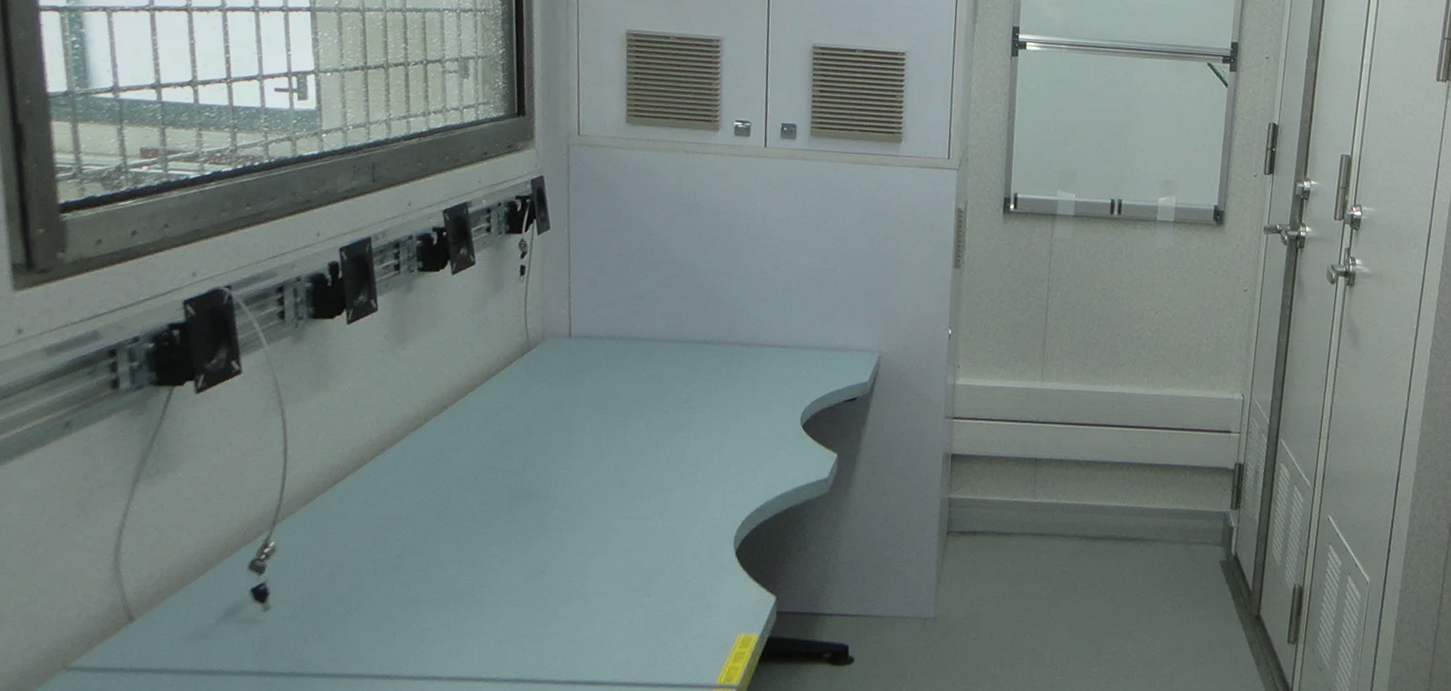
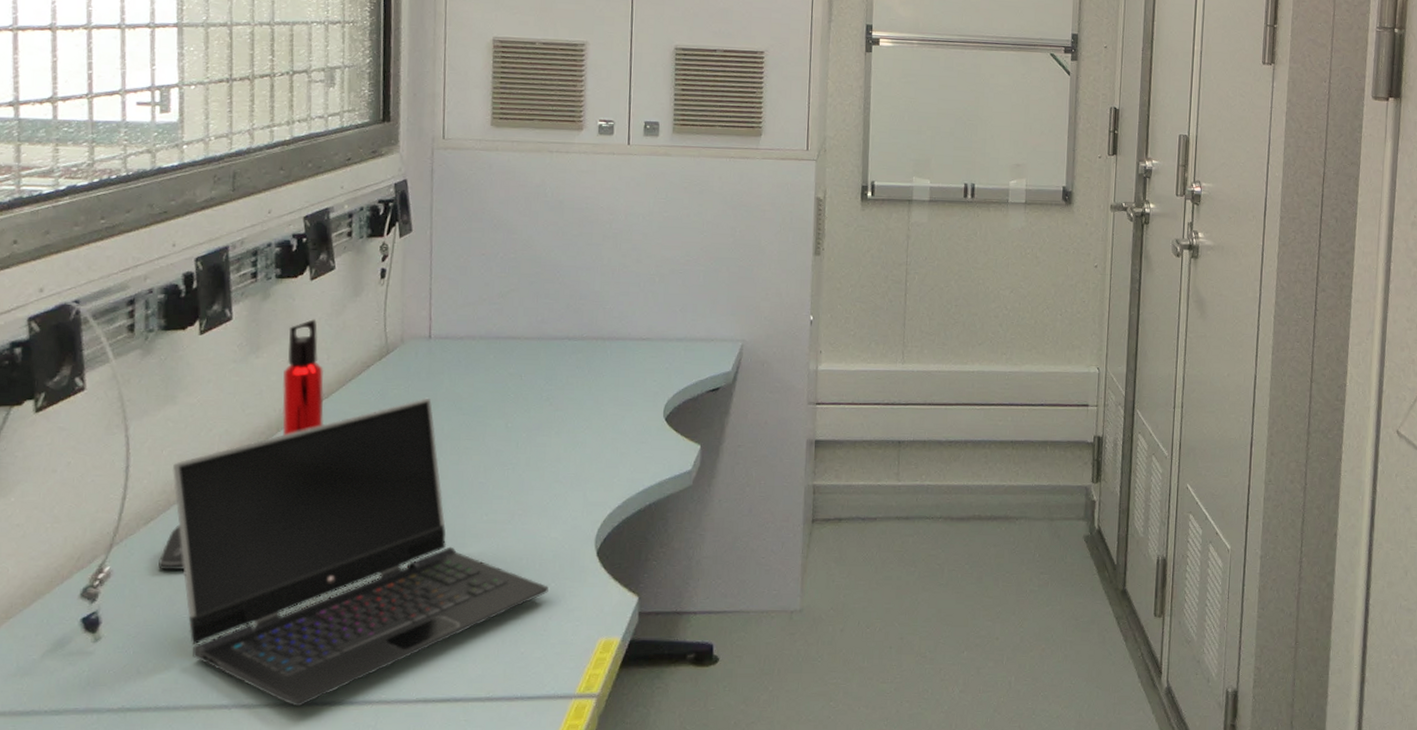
computer mouse: none [318,506,343,549] -> present [157,524,184,571]
laptop computer: none [327,395,690,681] -> present [172,397,550,707]
water bottle: none [429,312,469,426] -> present [281,318,325,436]

